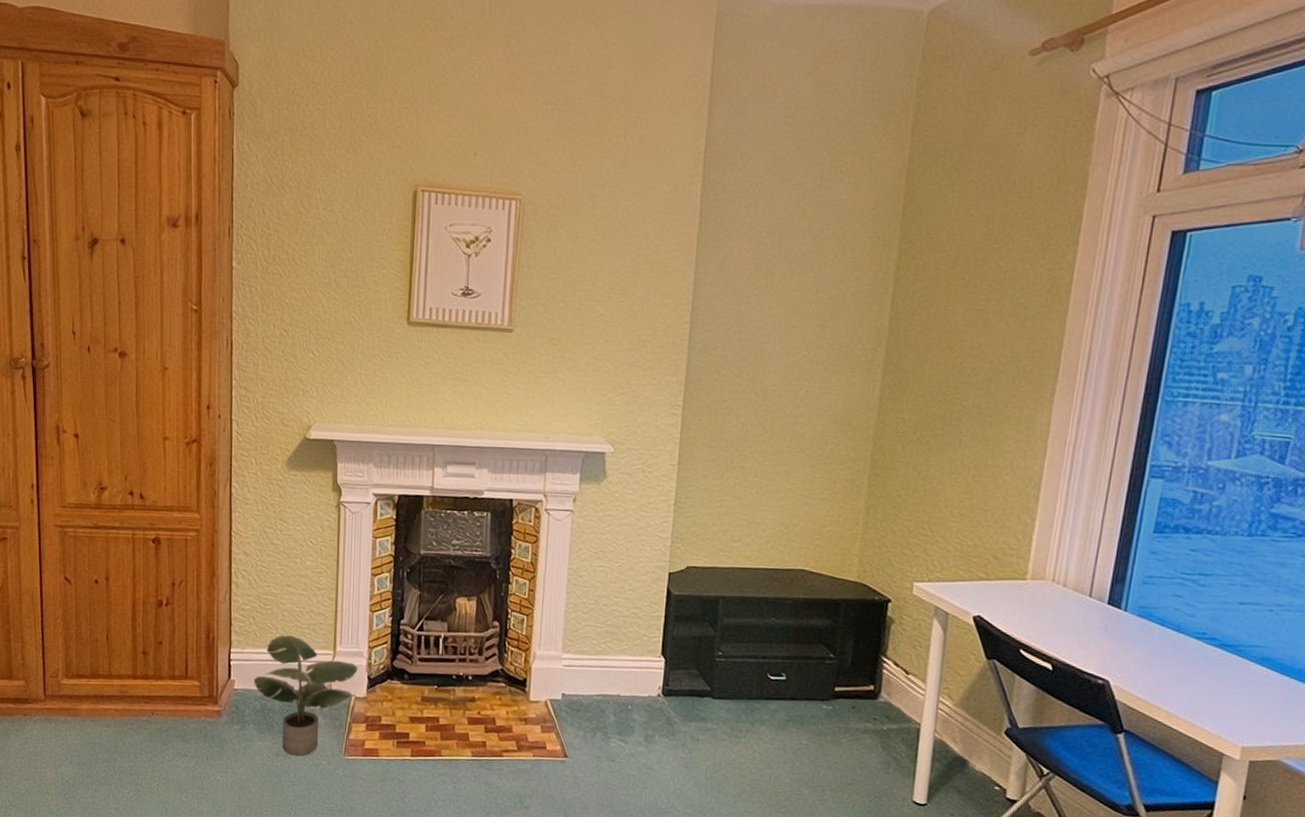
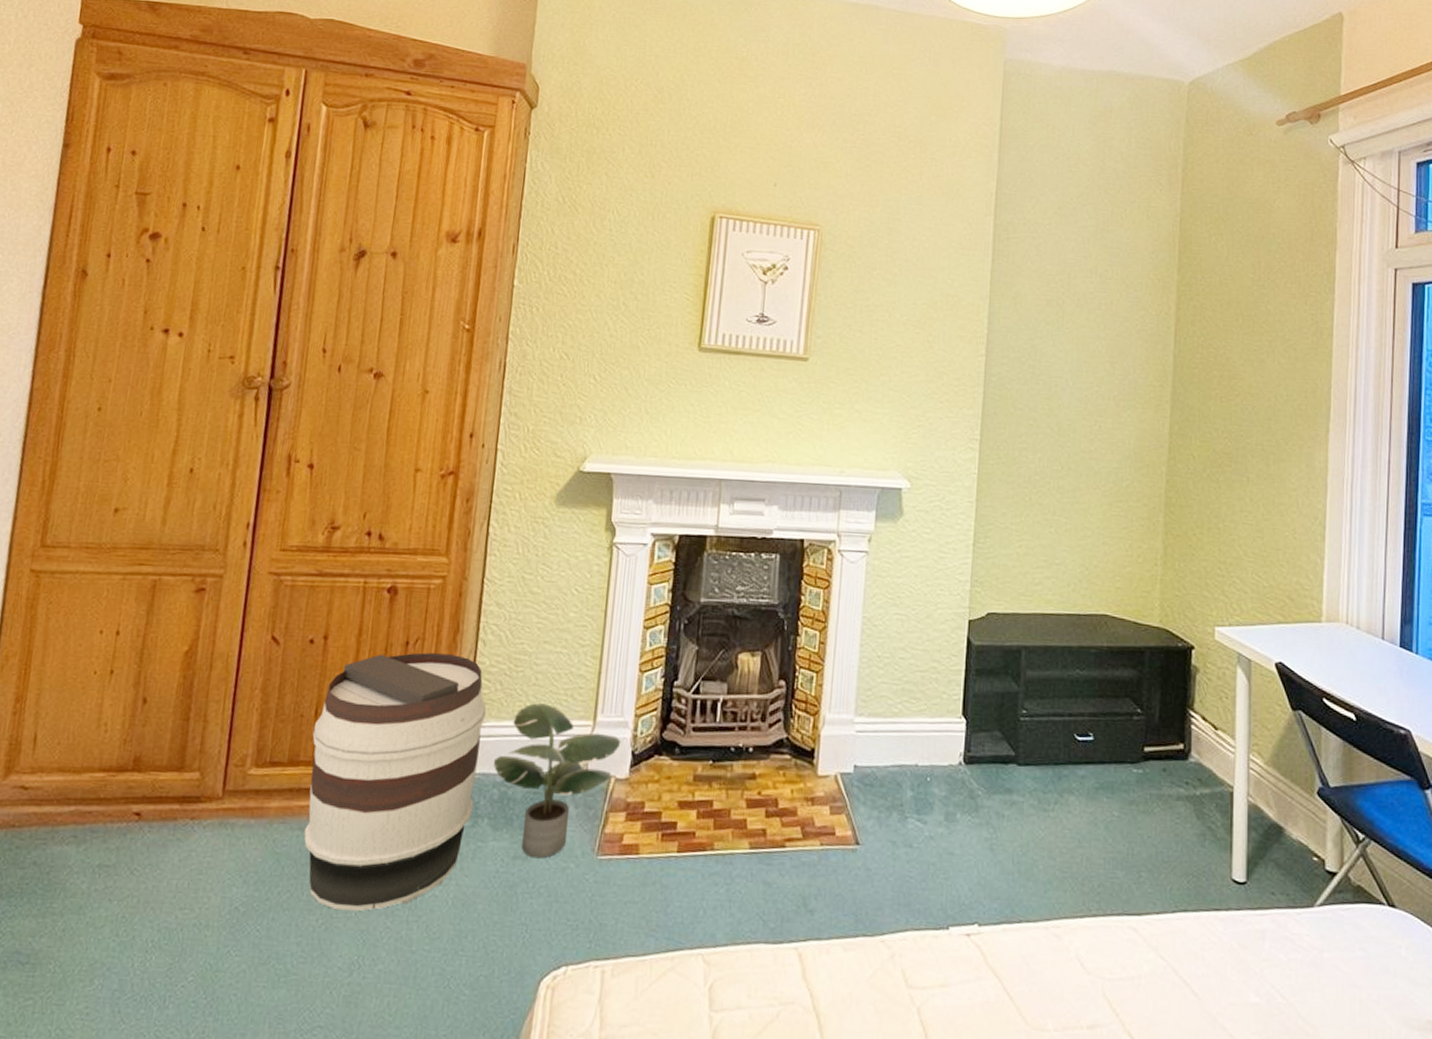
barrel: none [107,592,244,788] -> present [303,652,487,911]

